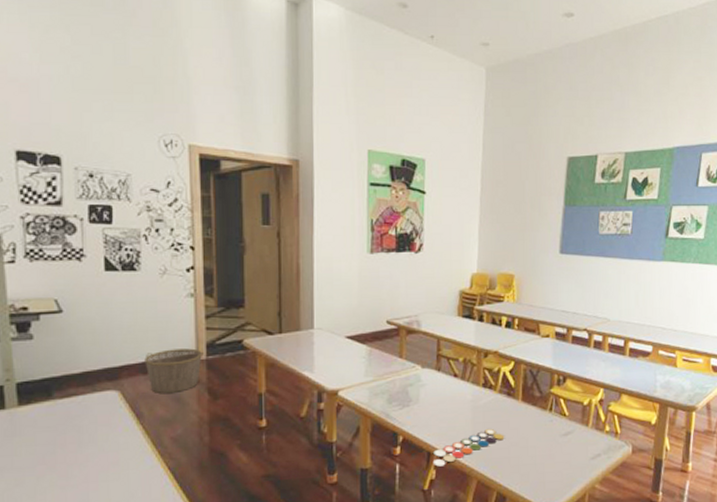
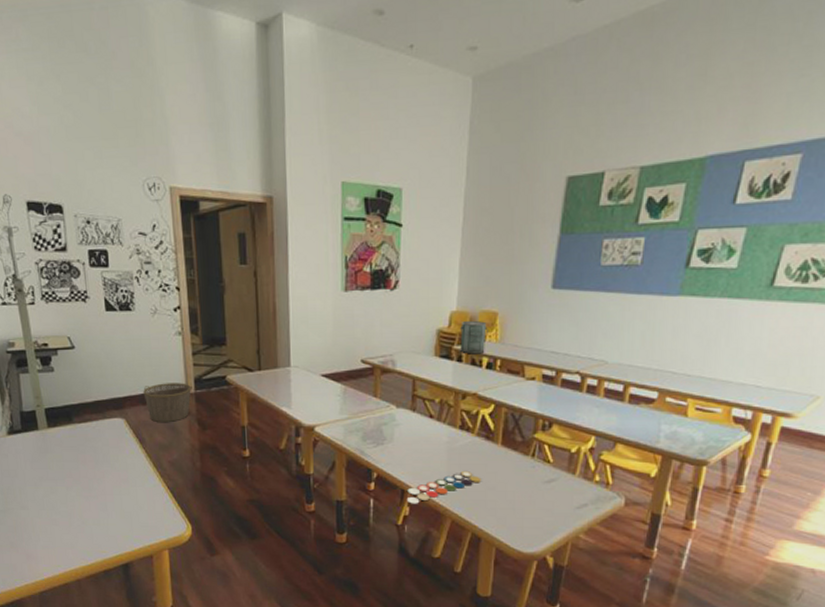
paint can: none [481,282,506,314] -> present [460,320,488,354]

